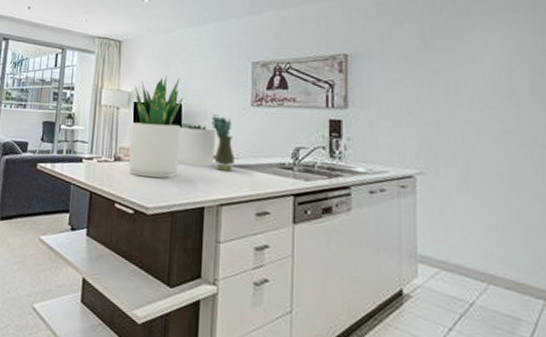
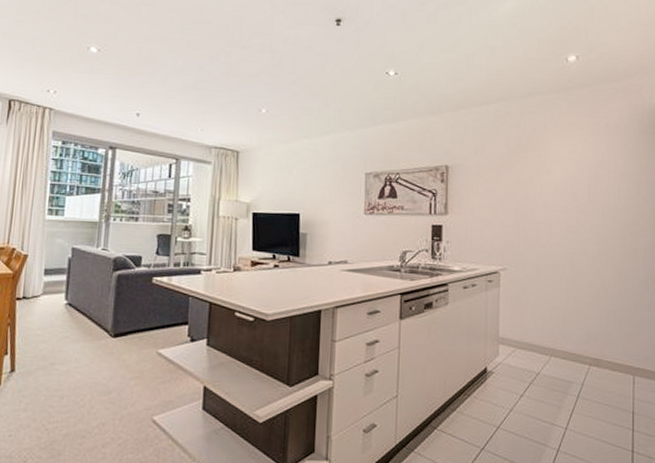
planter: present [128,76,183,179] -> none [248,186,301,286]
planter: present [177,124,216,167] -> none [295,232,332,273]
vase: present [211,113,235,172] -> none [328,222,349,276]

